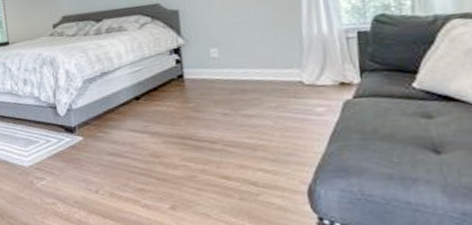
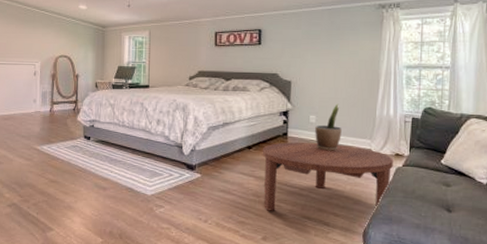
coffee table: none [153,80,339,173] -> present [262,142,393,211]
potted plant: none [219,28,257,91] -> present [315,103,342,151]

